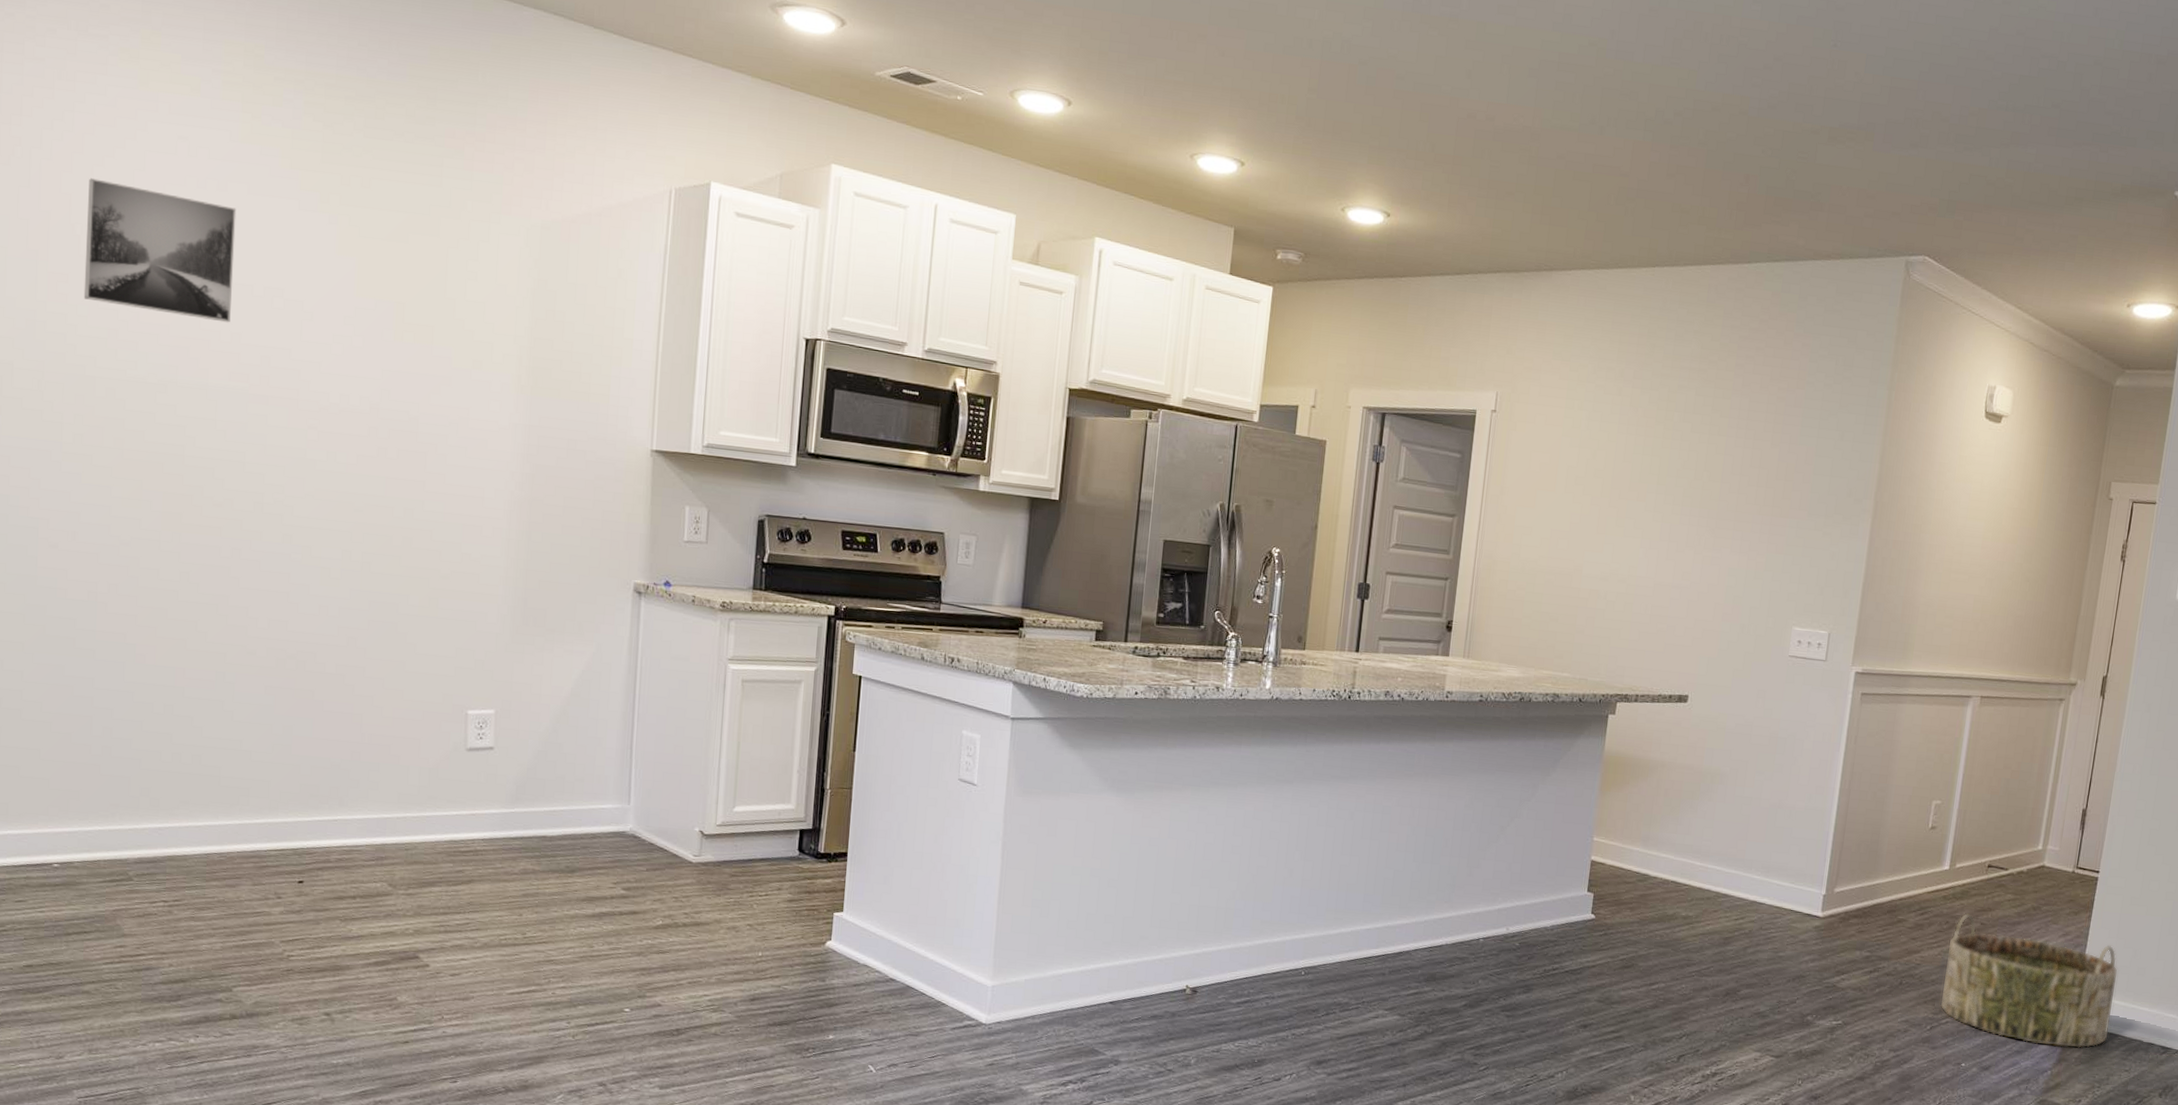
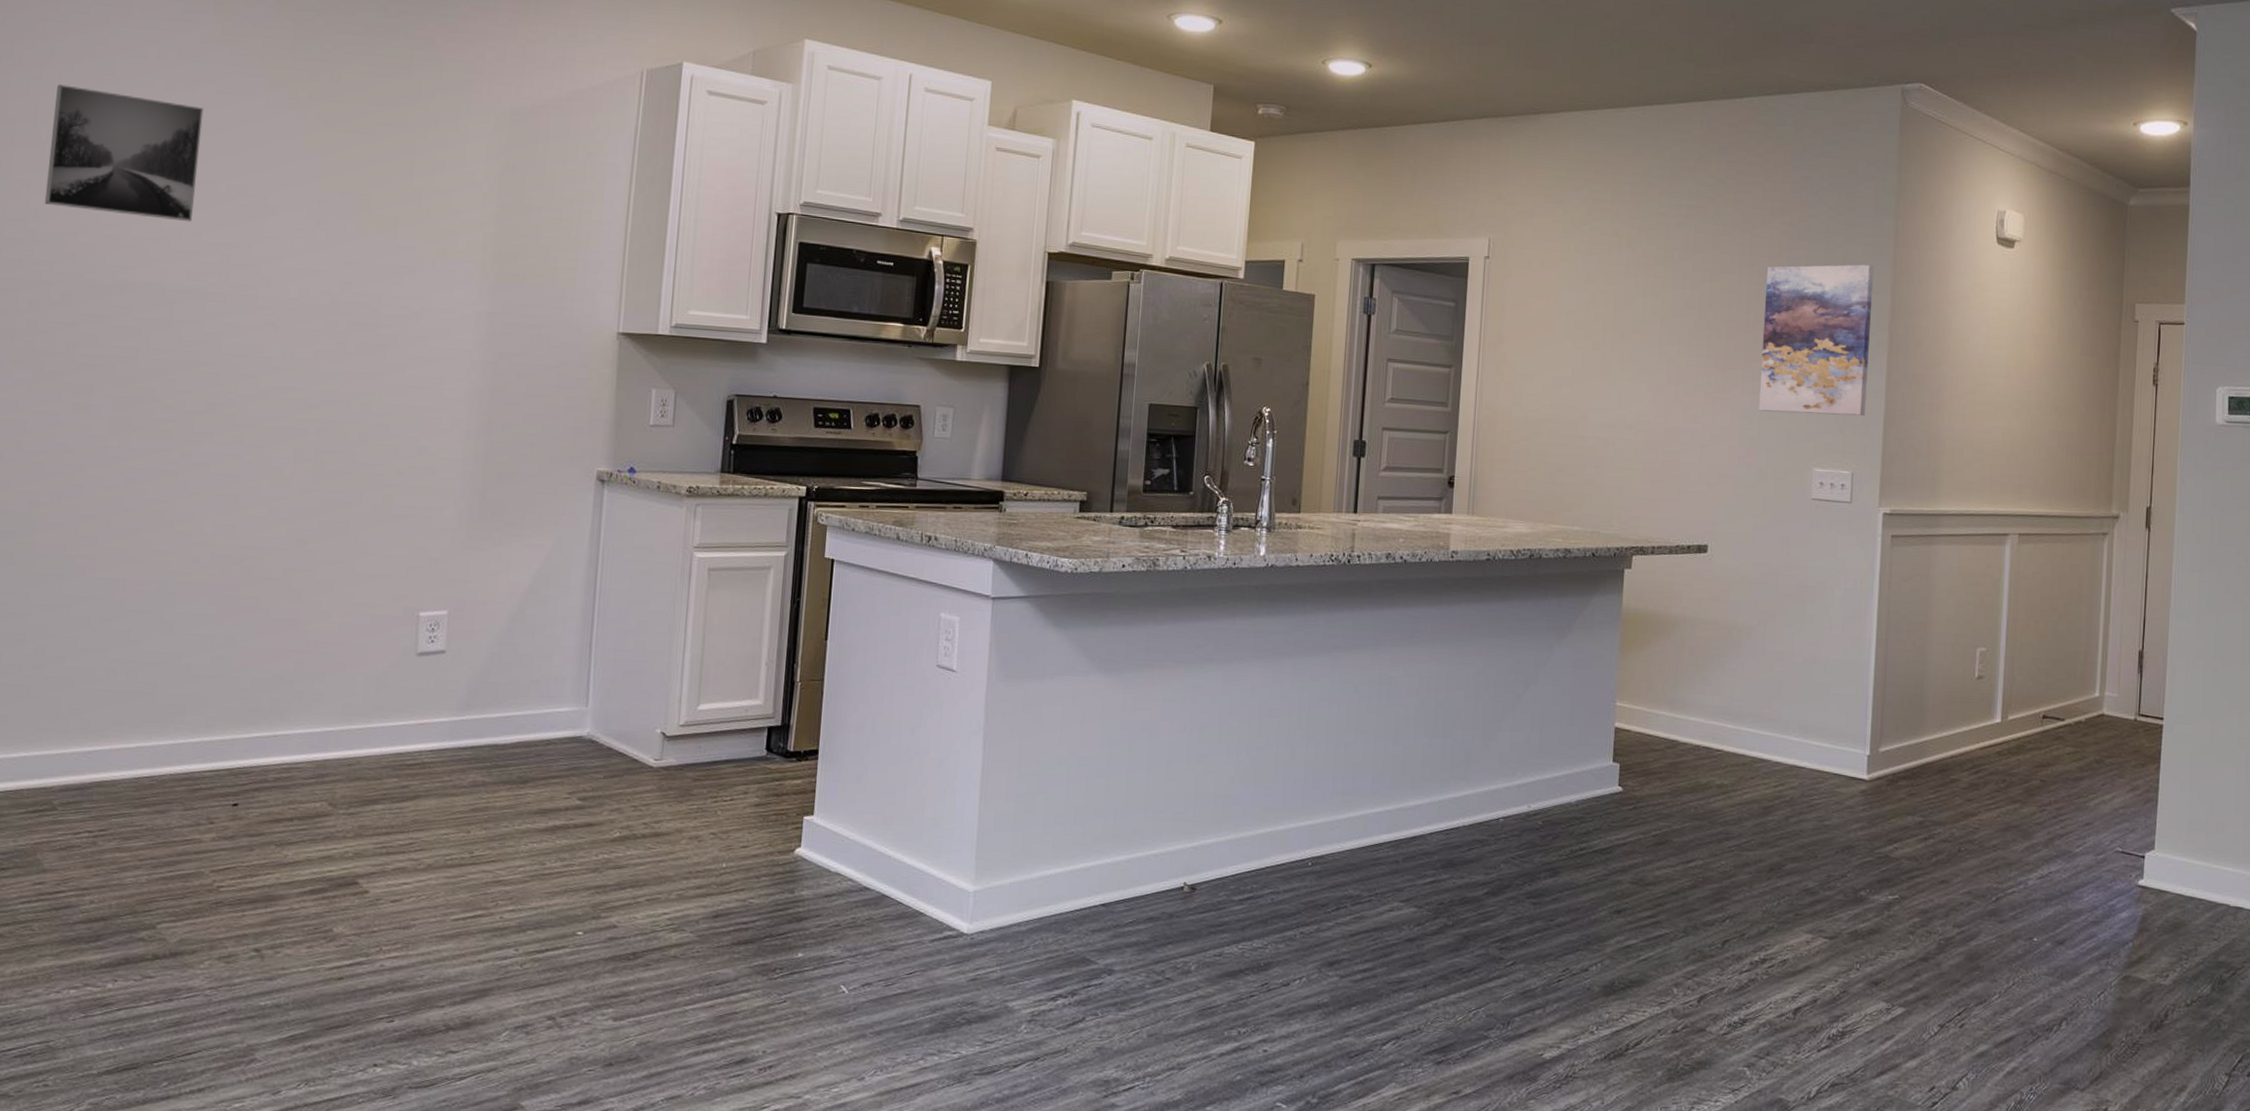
wall art: none [1745,431,1866,579] -> present [1758,264,1874,416]
basket: present [1940,913,2118,1048] -> none [2004,770,2195,916]

